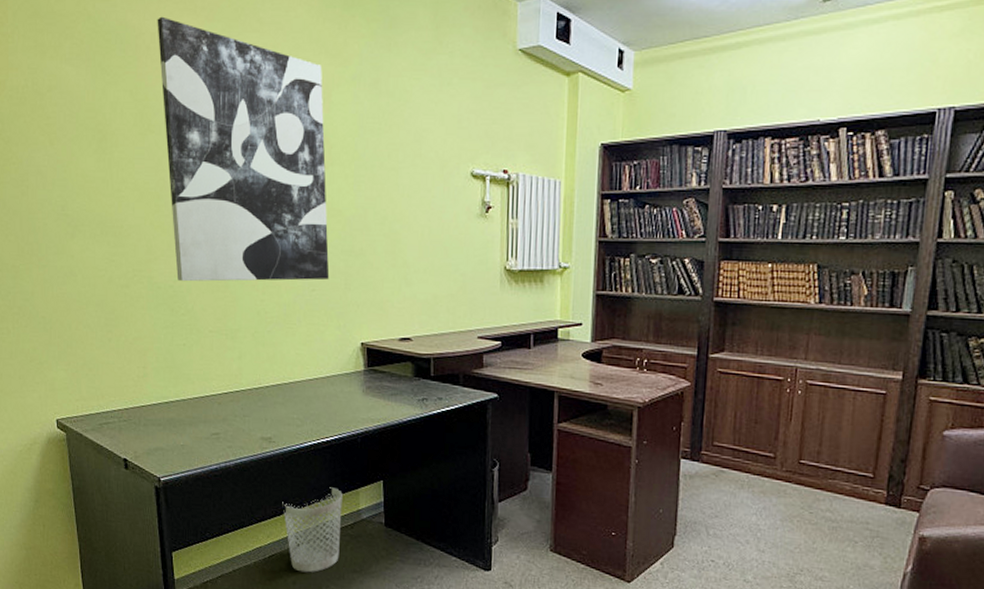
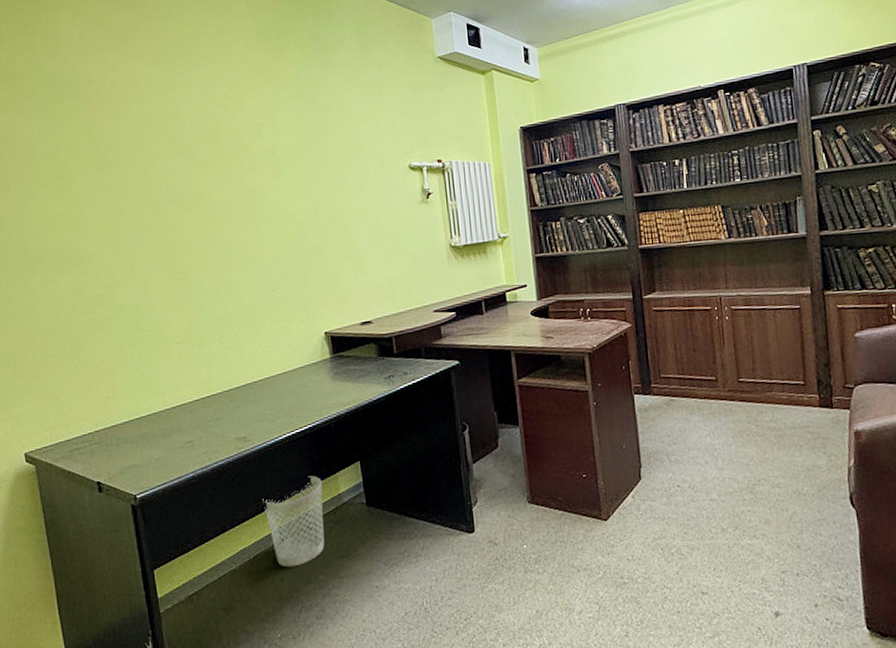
wall art: present [157,16,330,282] -> none [106,64,289,300]

